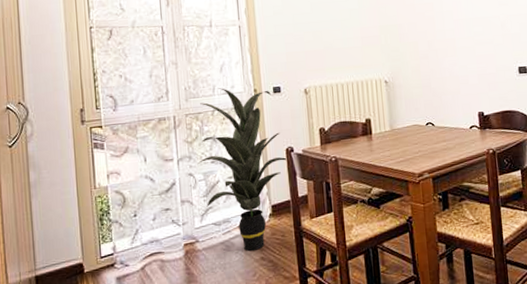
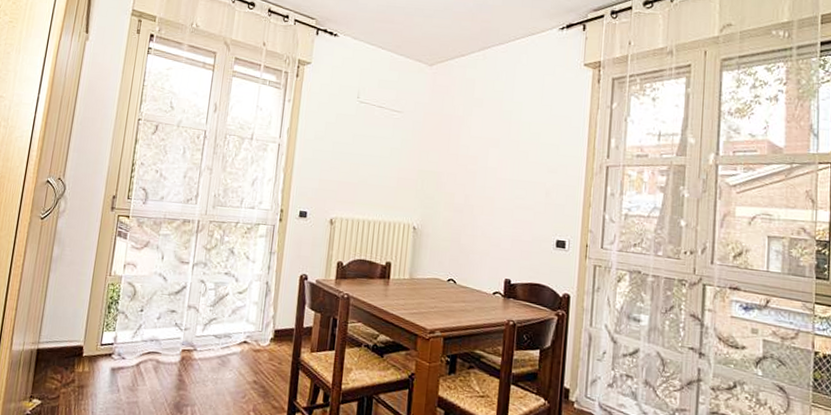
indoor plant: present [197,88,288,252] -> none [211,201,301,373]

